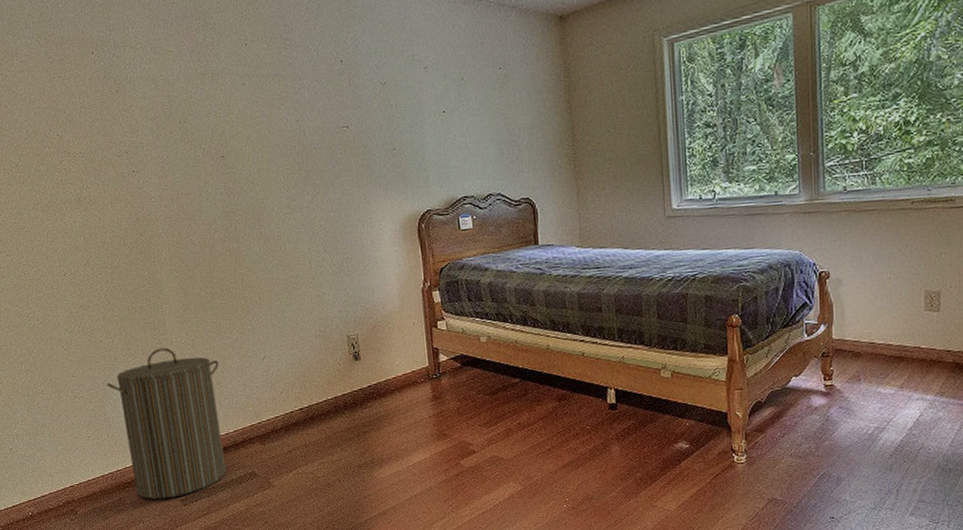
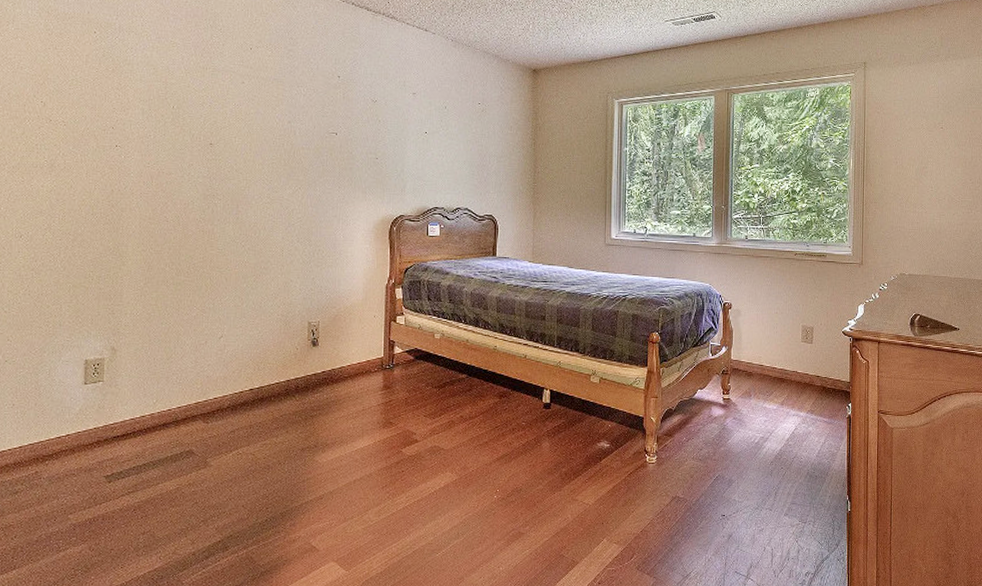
laundry hamper: present [107,347,227,500] -> none [45,318,173,475]

